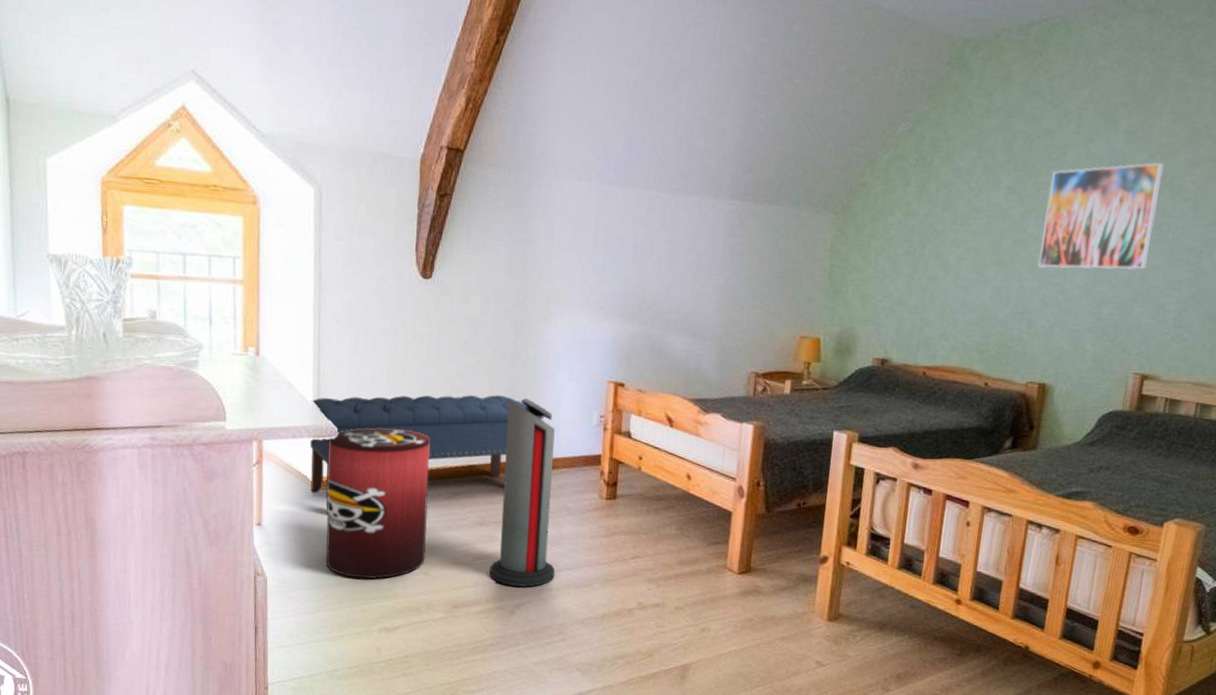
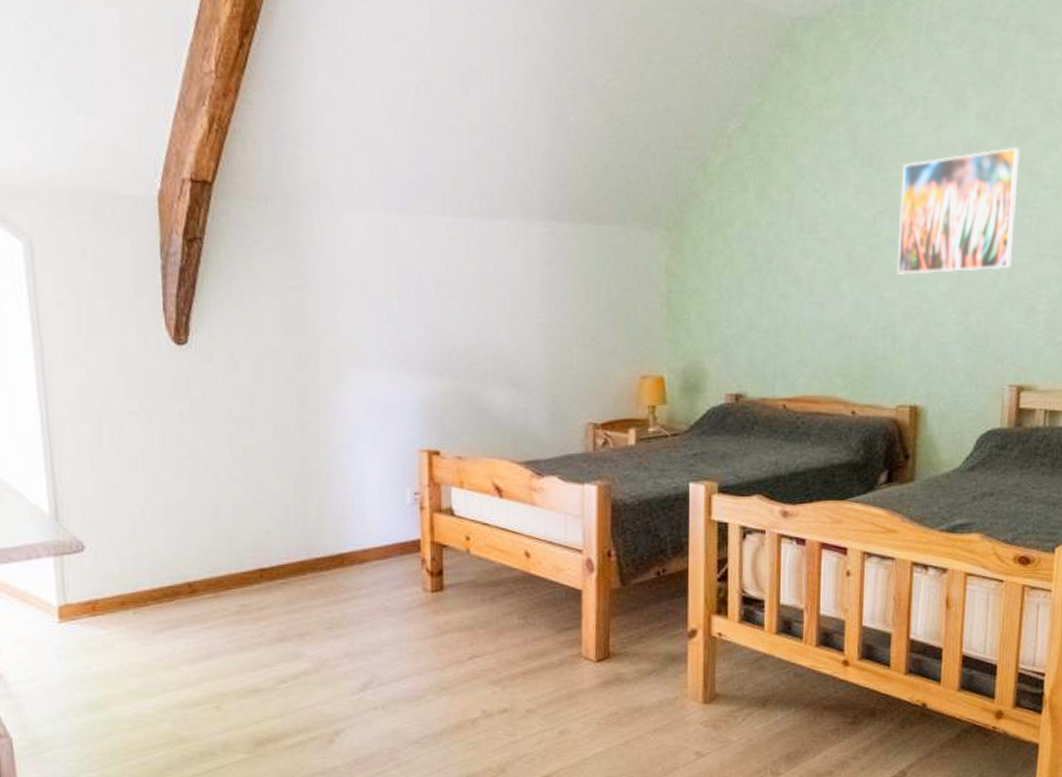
bench: present [310,395,529,512] -> none [46,480,327,647]
waste bin: present [325,427,430,579] -> none [75,533,216,725]
air purifier: present [489,397,556,587] -> none [297,479,379,710]

